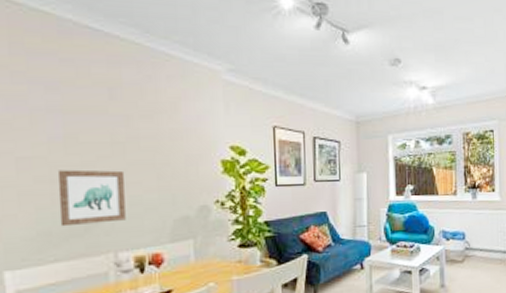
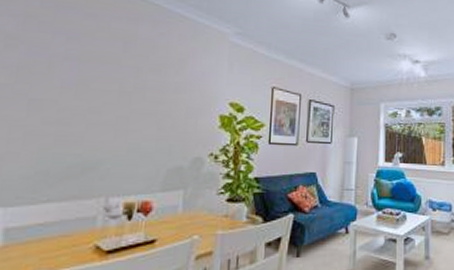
wall art: present [57,169,126,227] -> none [58,113,126,168]

